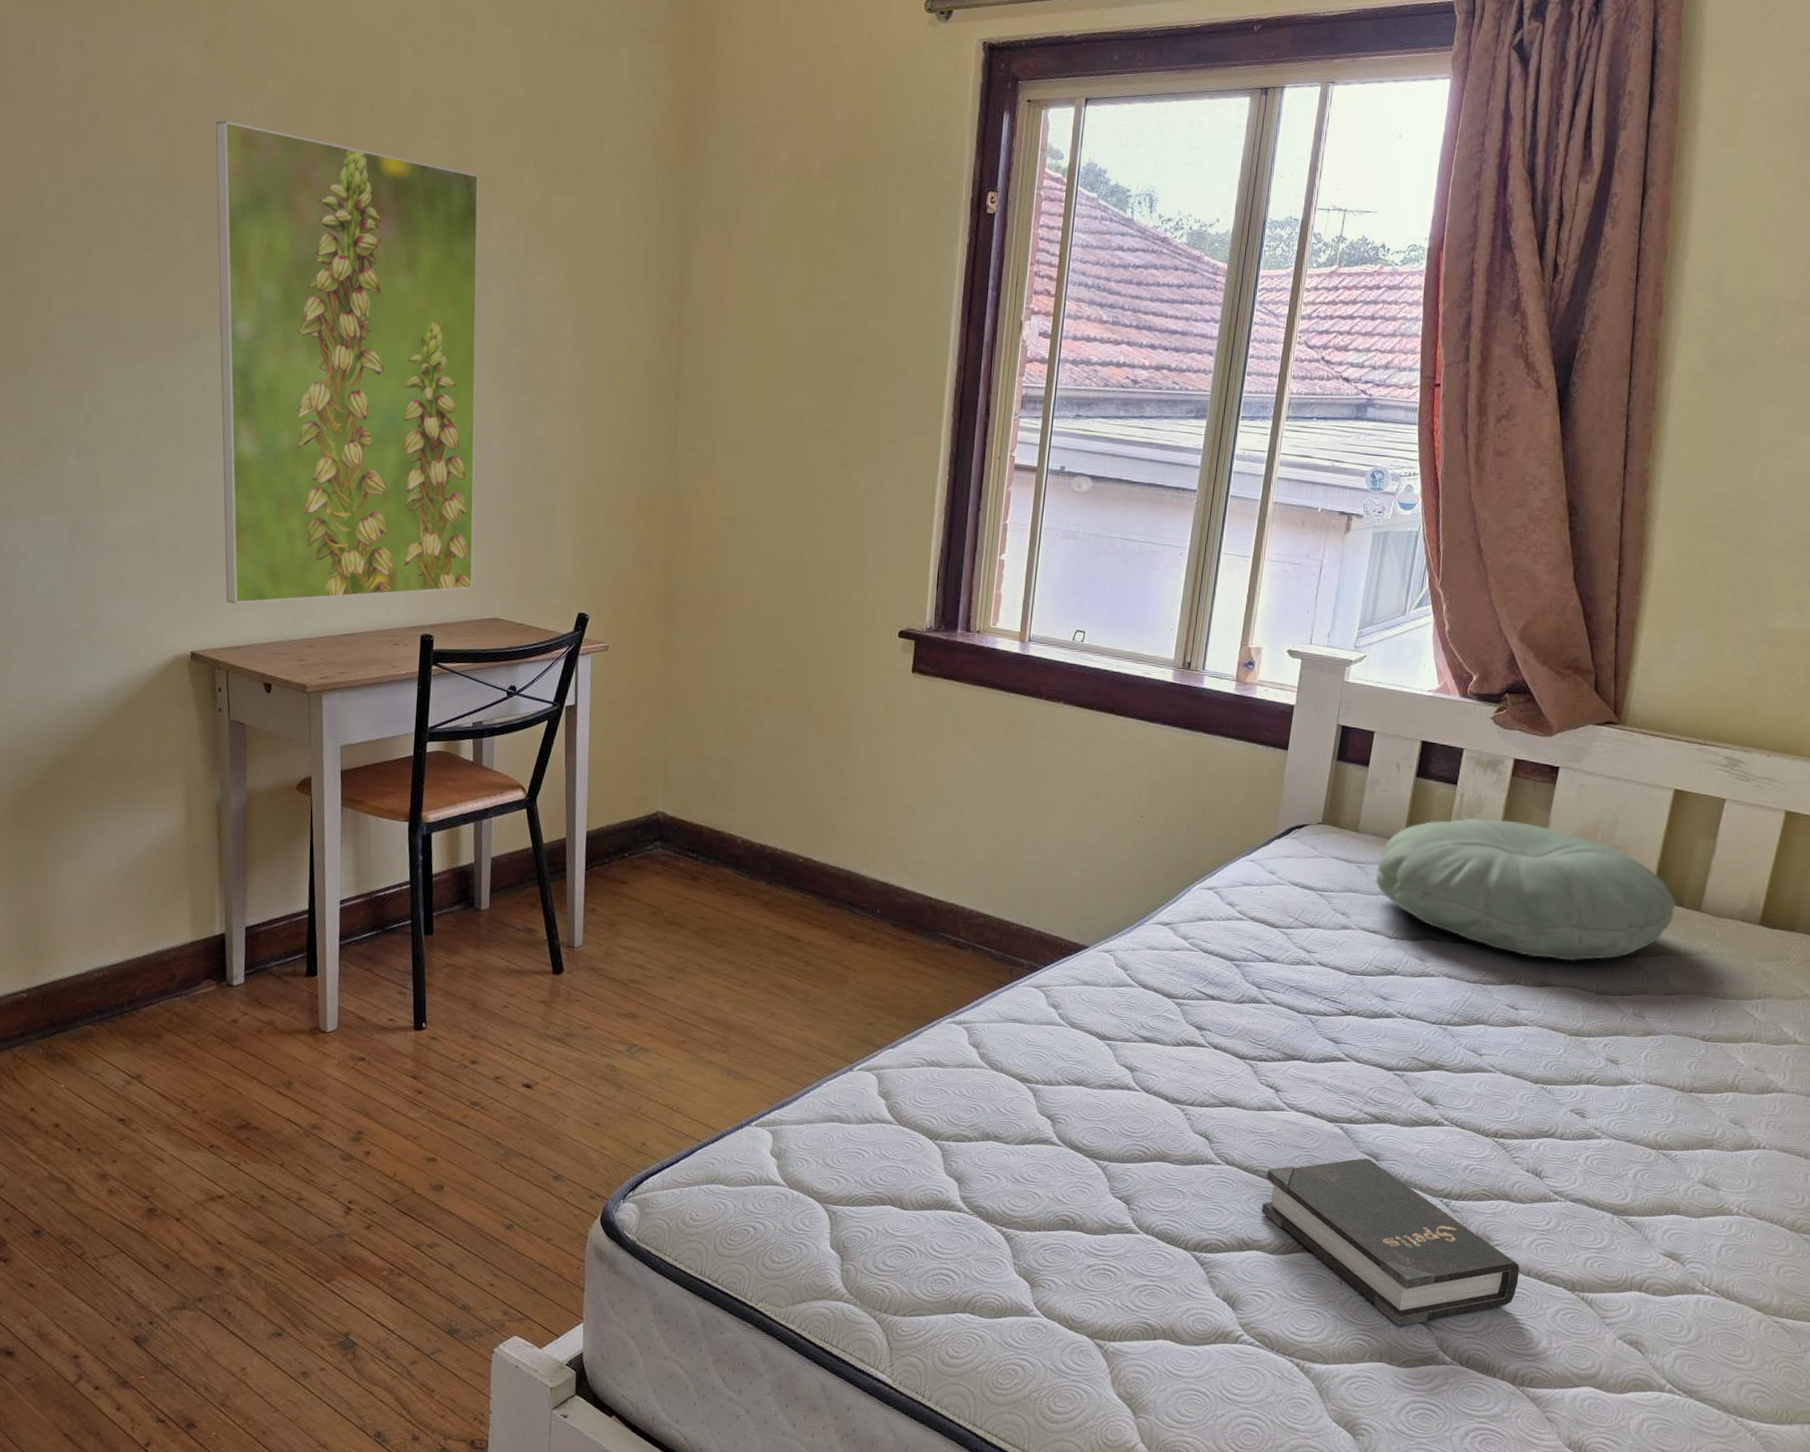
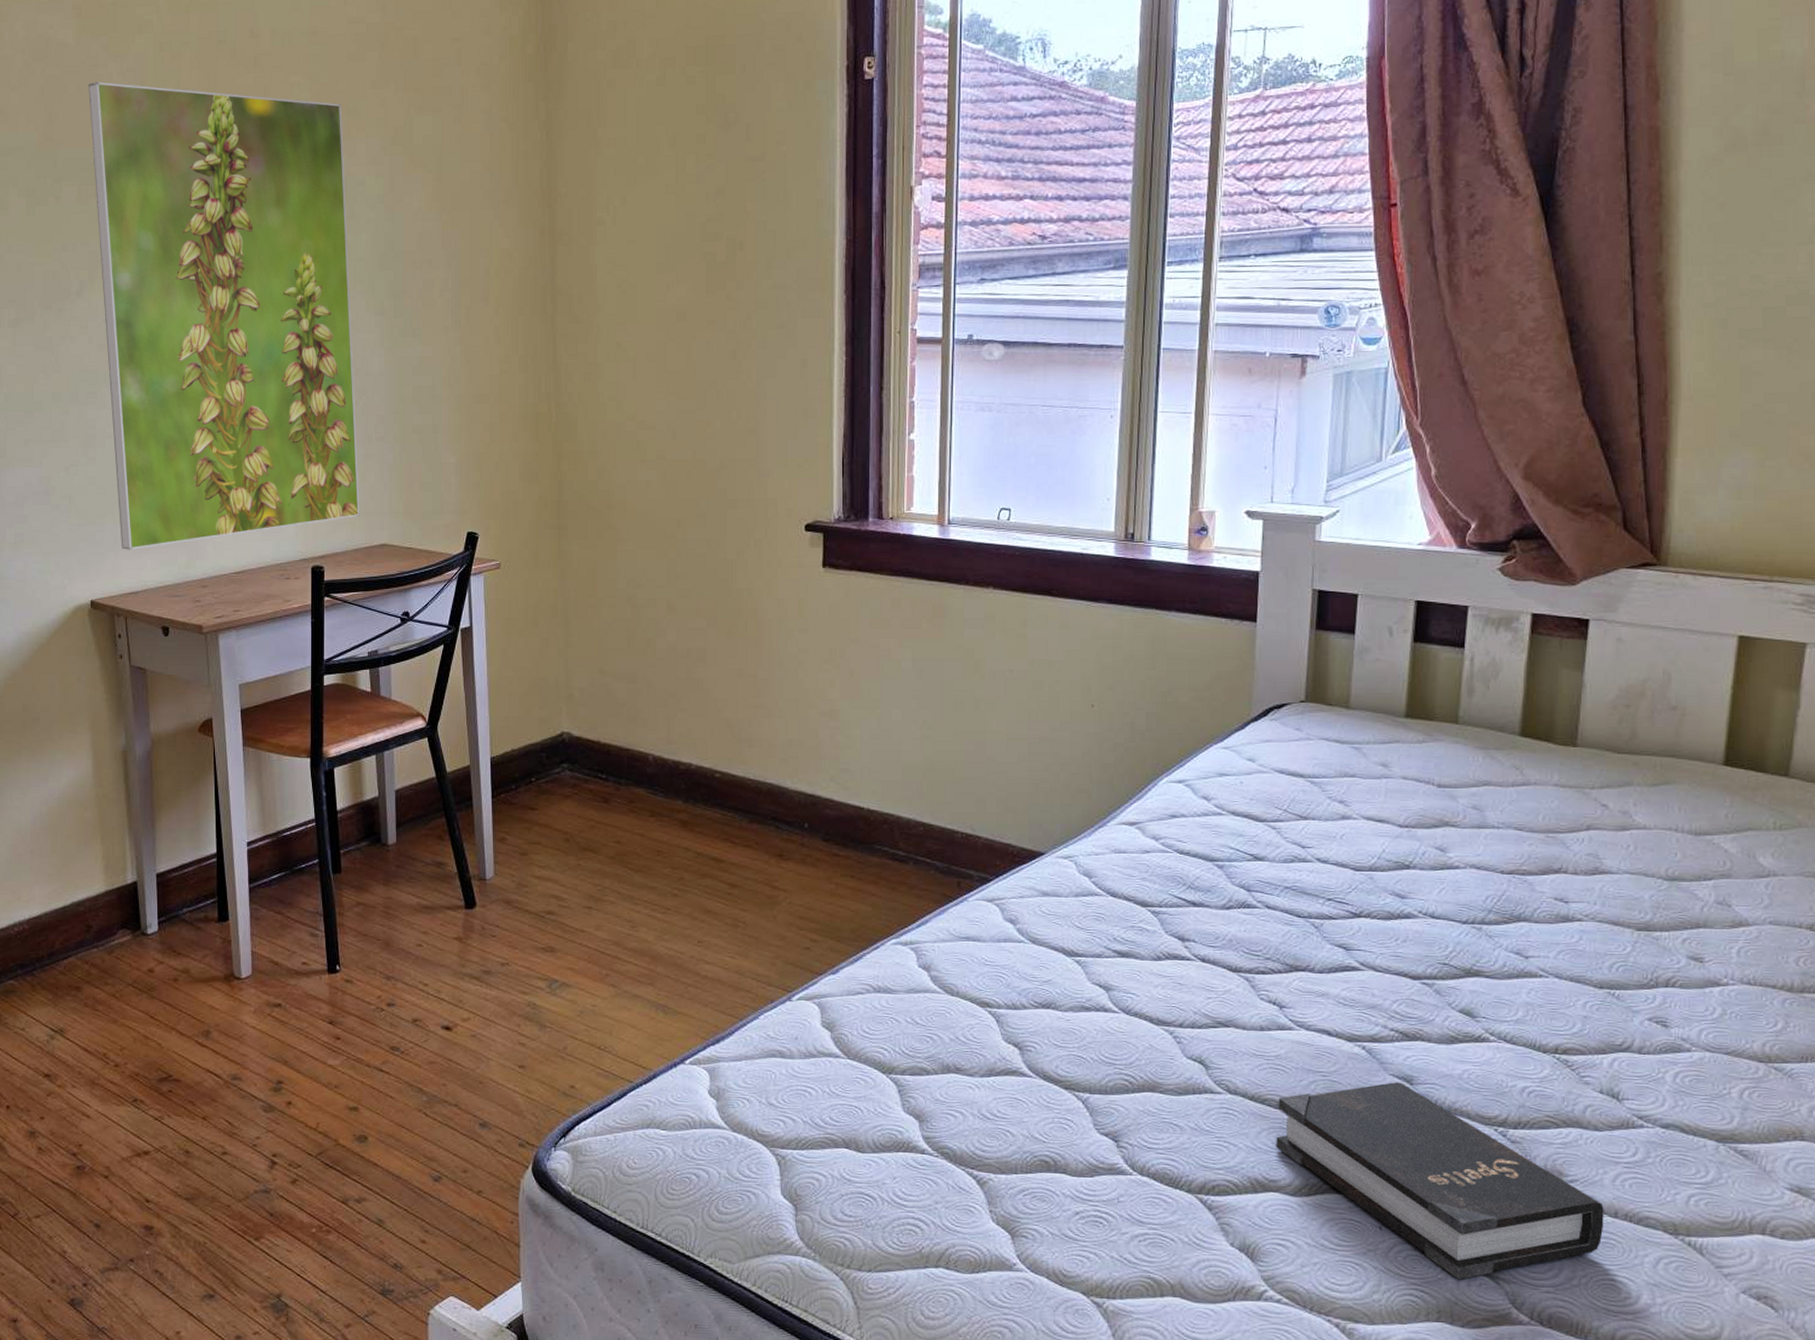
pillow: present [1375,818,1677,962] -> none [1376,684,1757,843]

